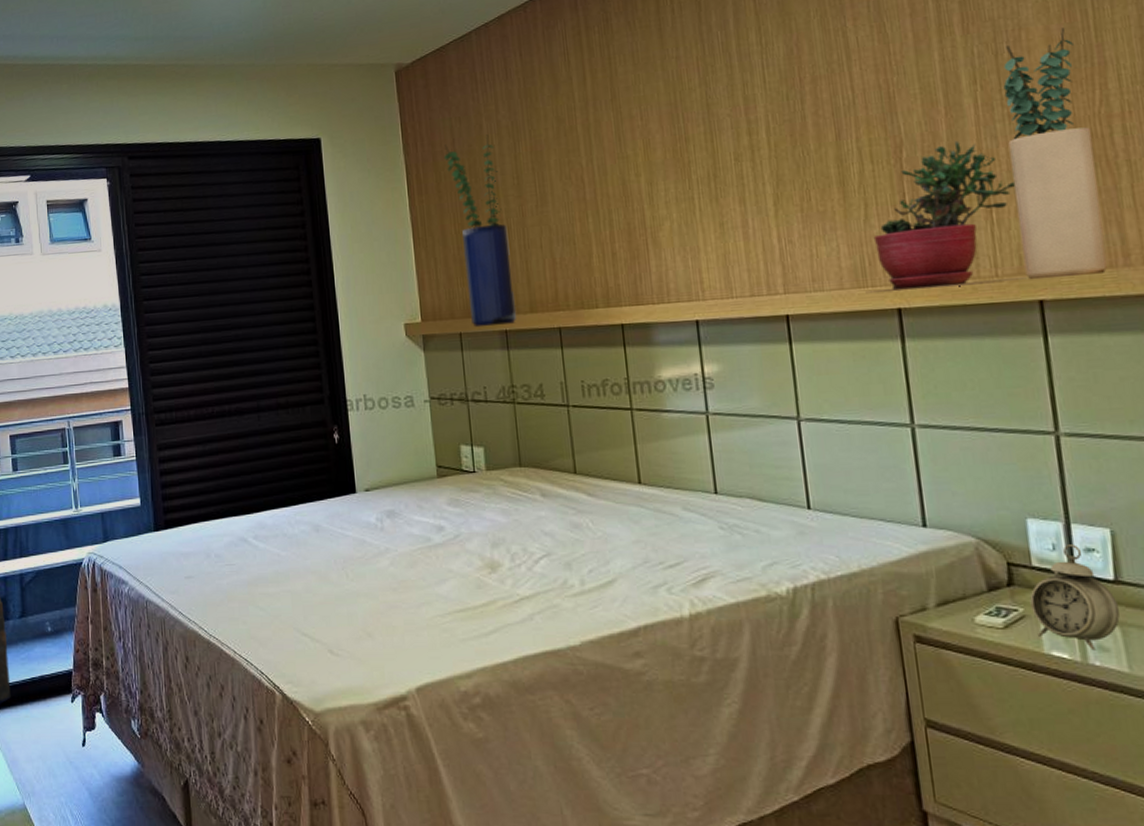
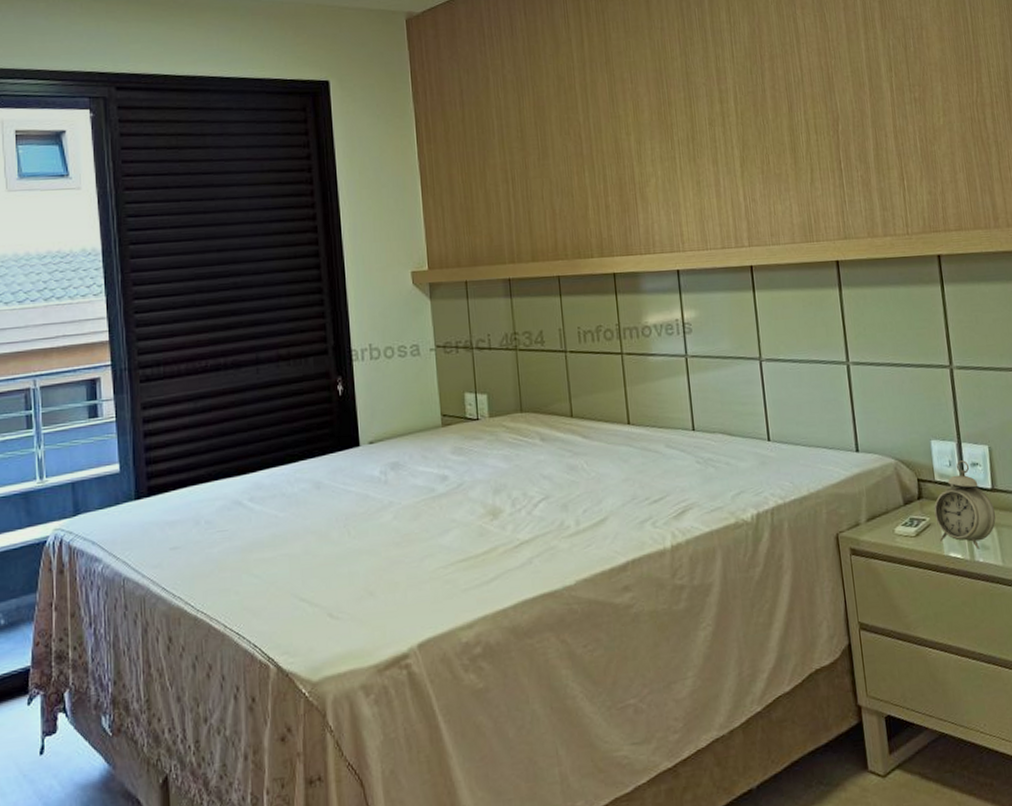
vase: present [443,134,517,328] -> none [452,88,520,276]
succulent plant: present [865,140,1029,294] -> none [812,118,930,248]
vase: present [1003,27,1108,280] -> none [911,30,984,238]

